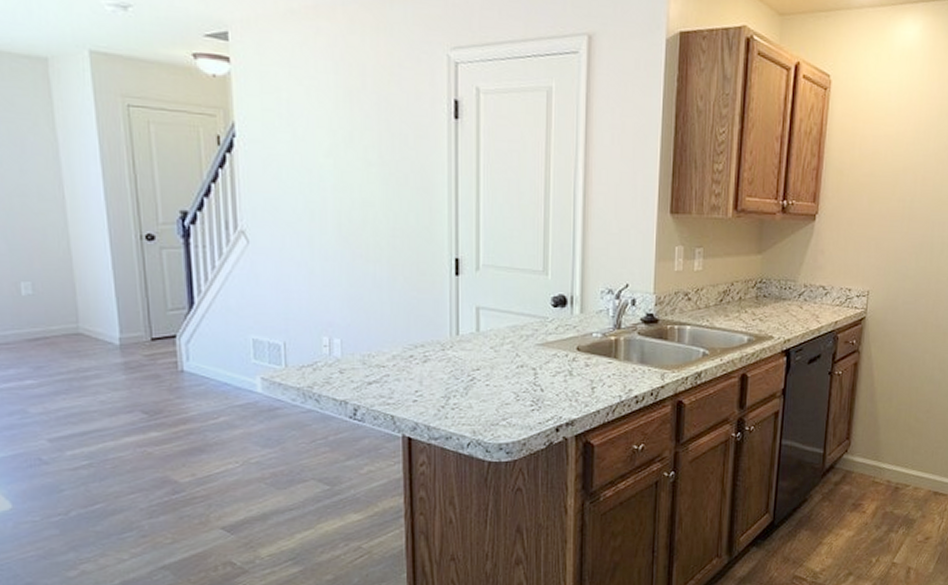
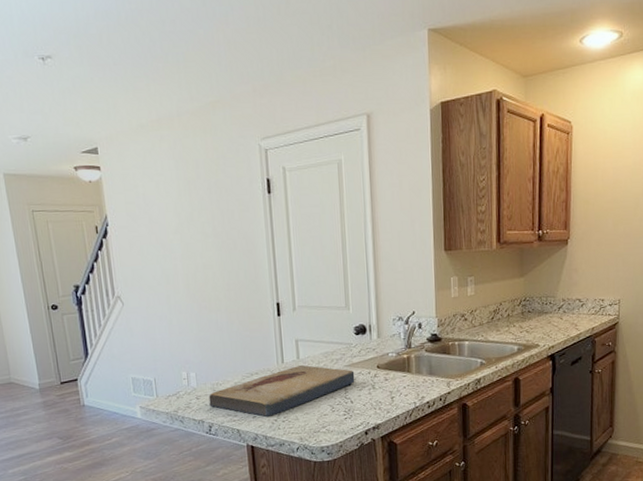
fish fossil: none [356,339,548,403] -> present [209,364,355,418]

